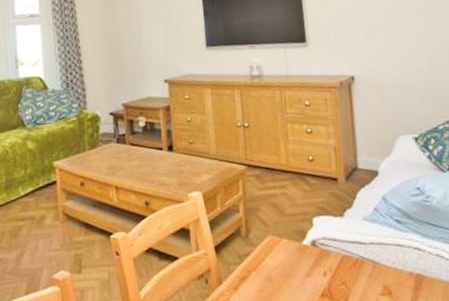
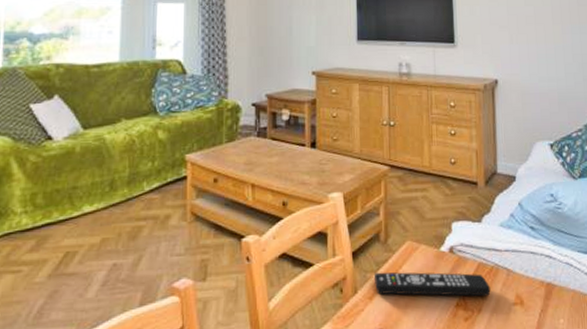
remote control: none [237,264,357,287] -> present [373,272,491,297]

